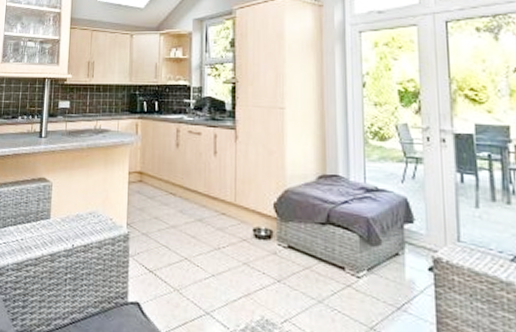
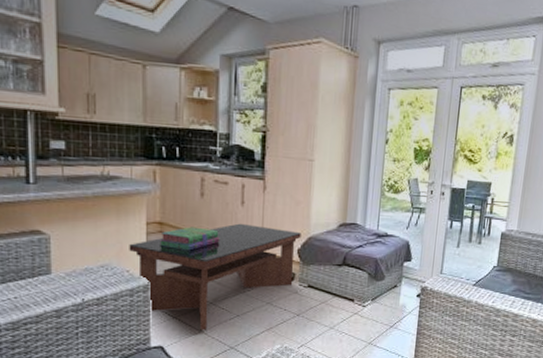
coffee table: none [113,173,277,290] -> present [129,223,301,331]
stack of books: none [139,176,194,201] -> present [160,227,220,251]

